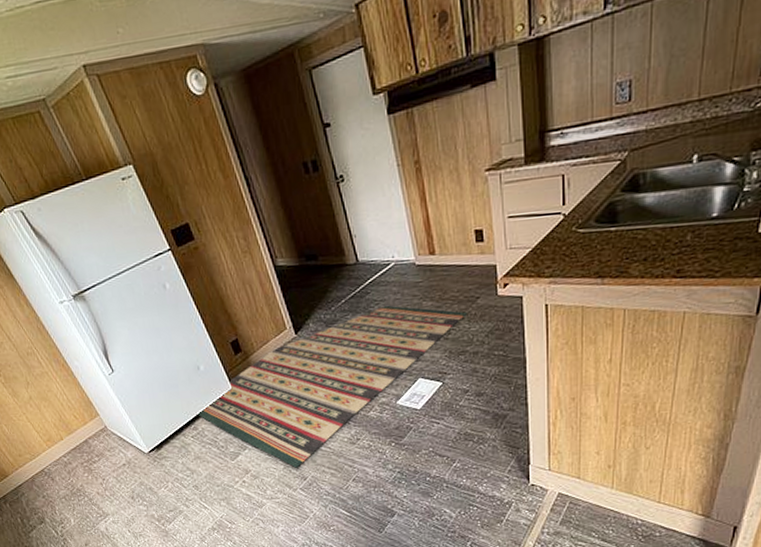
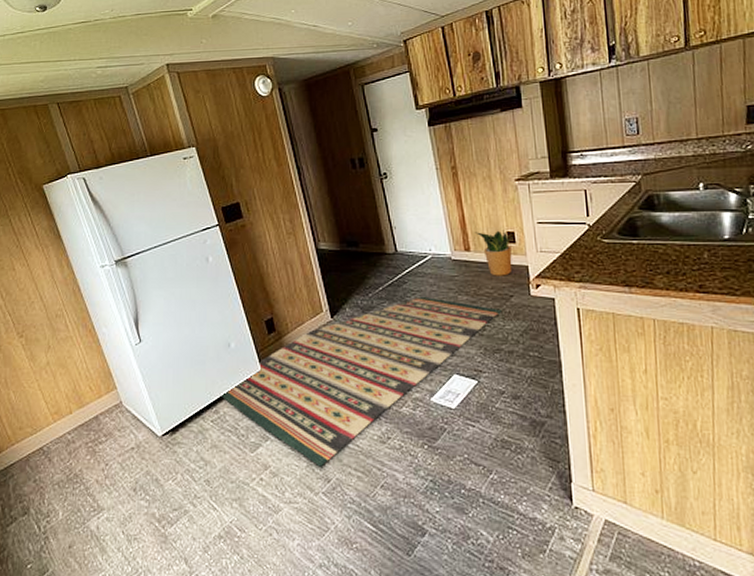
potted plant: none [439,228,482,279] -> present [474,230,514,276]

